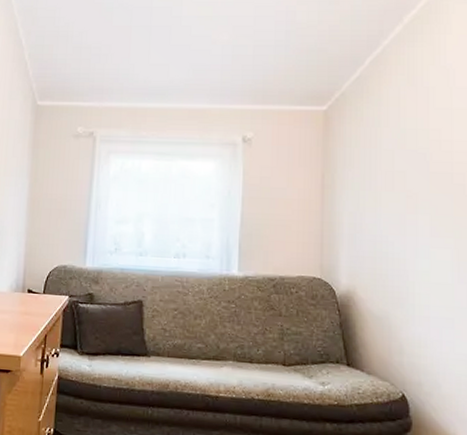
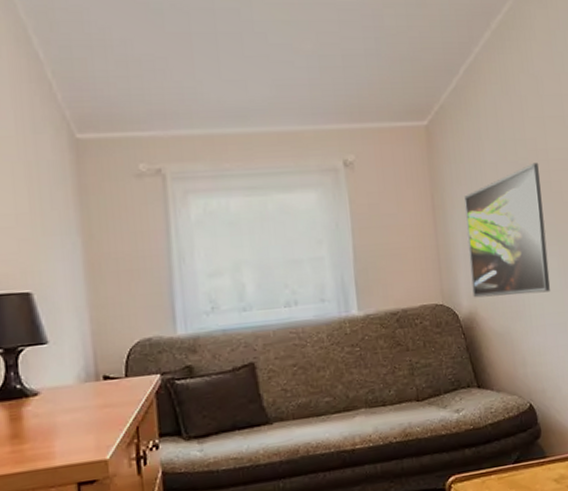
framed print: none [353,153,441,284] -> present [464,162,551,298]

